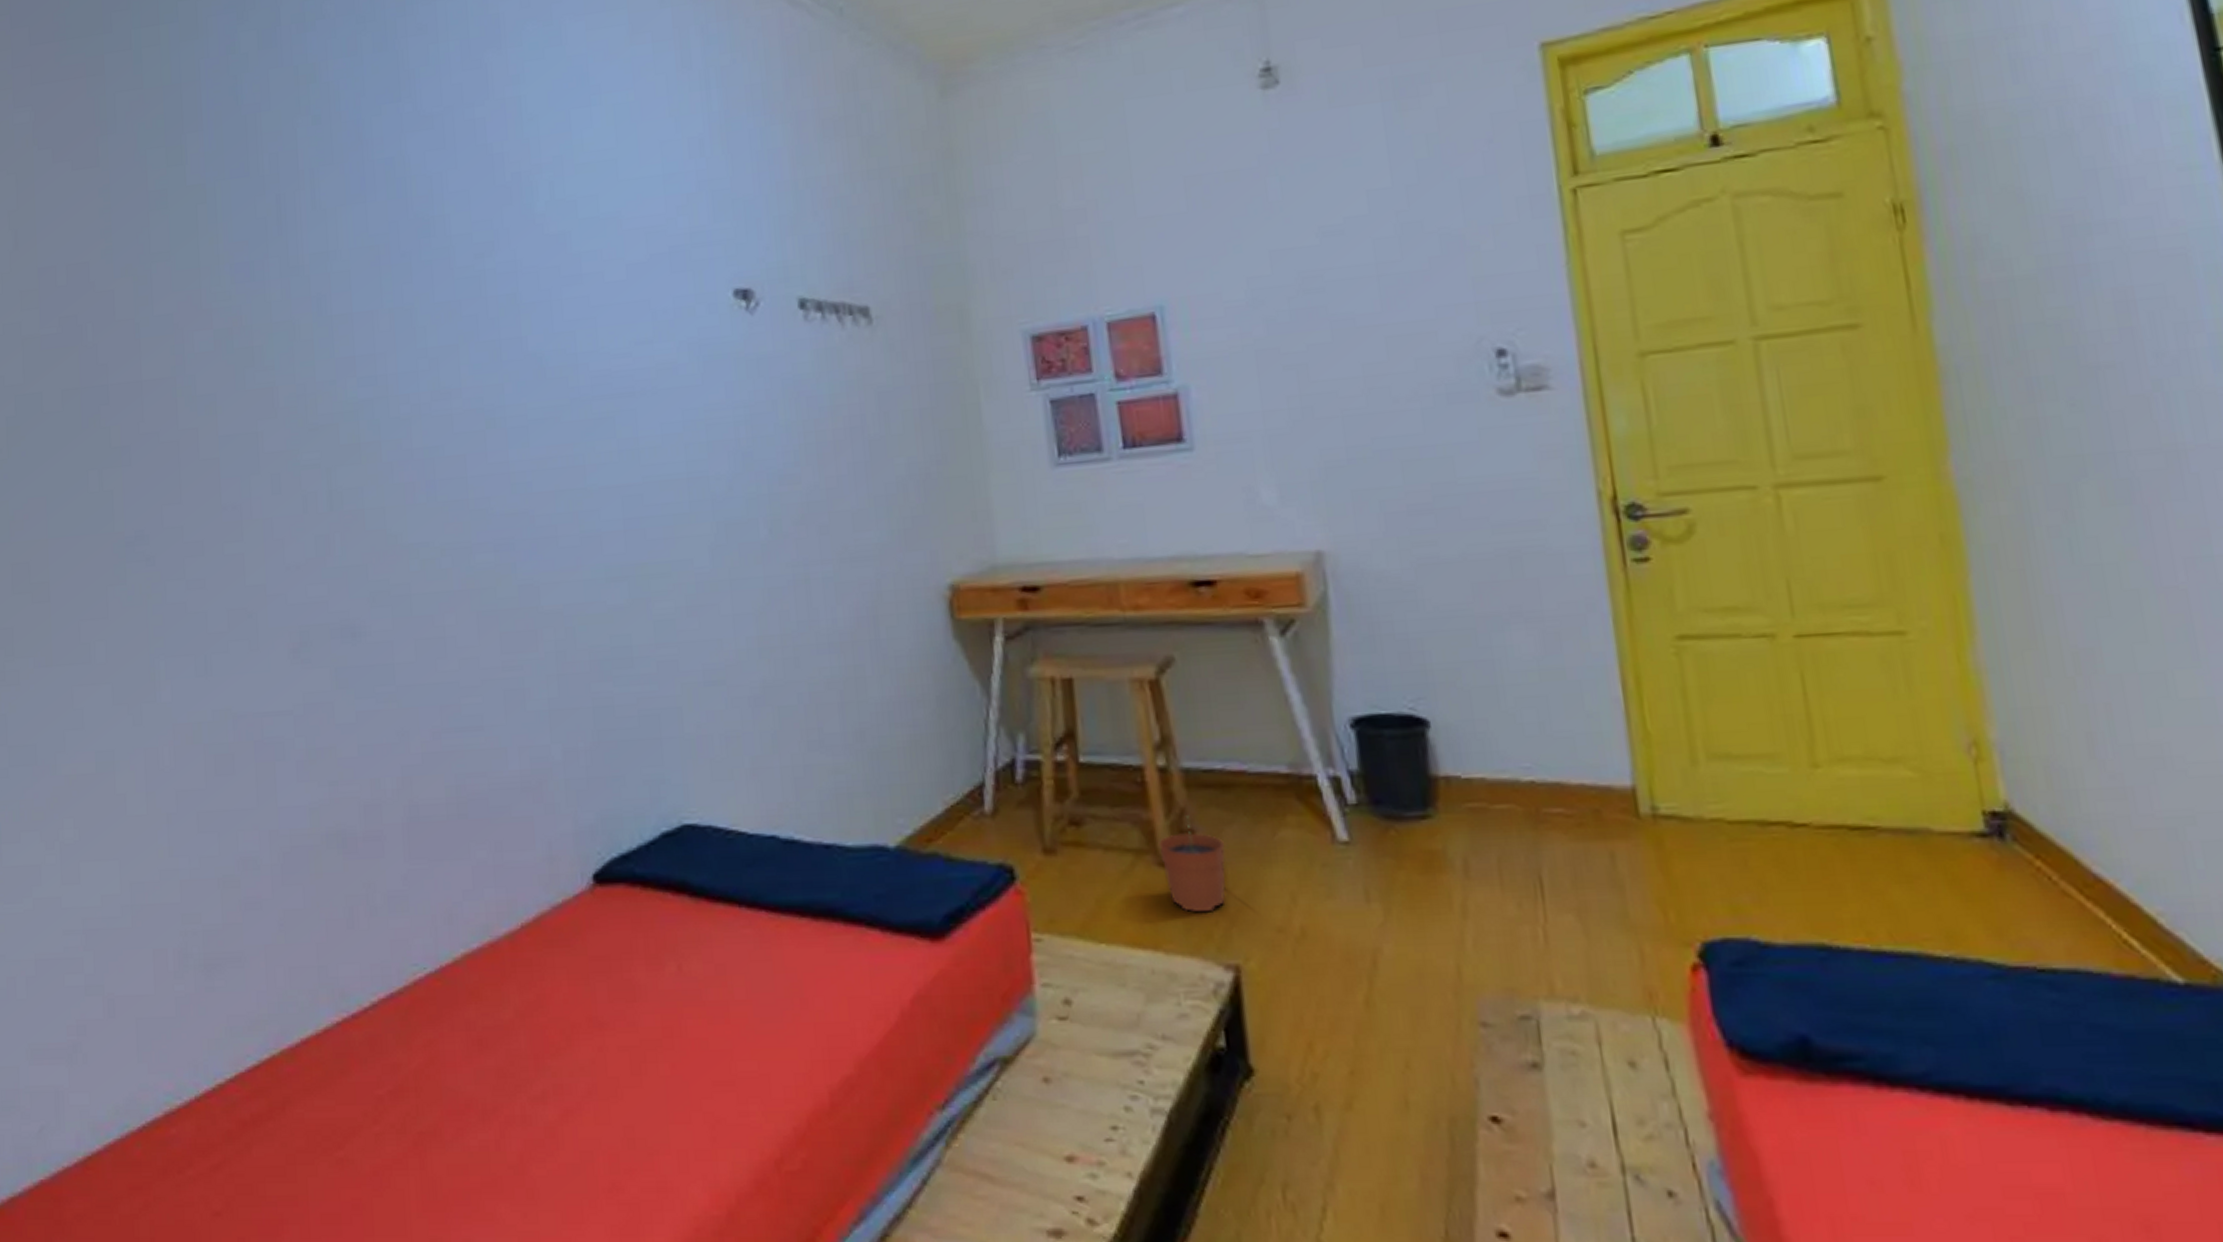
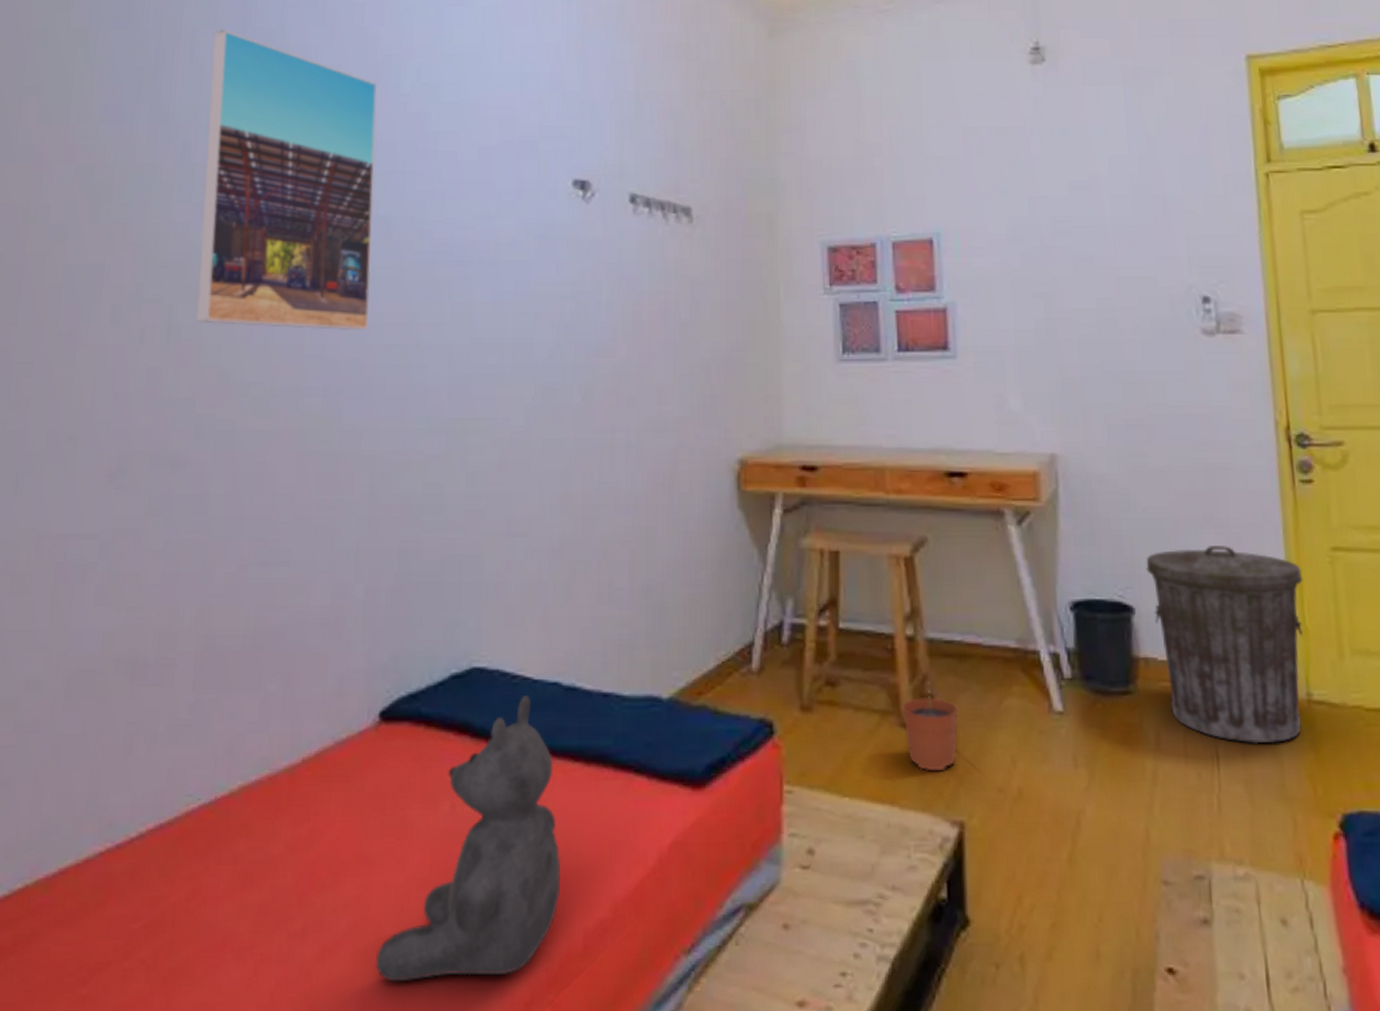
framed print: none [333,166,533,485] -> present [195,30,378,331]
teddy bear: none [619,851,801,1142] -> present [375,696,561,982]
trash can: none [1441,641,1646,868] -> present [1146,544,1304,744]

